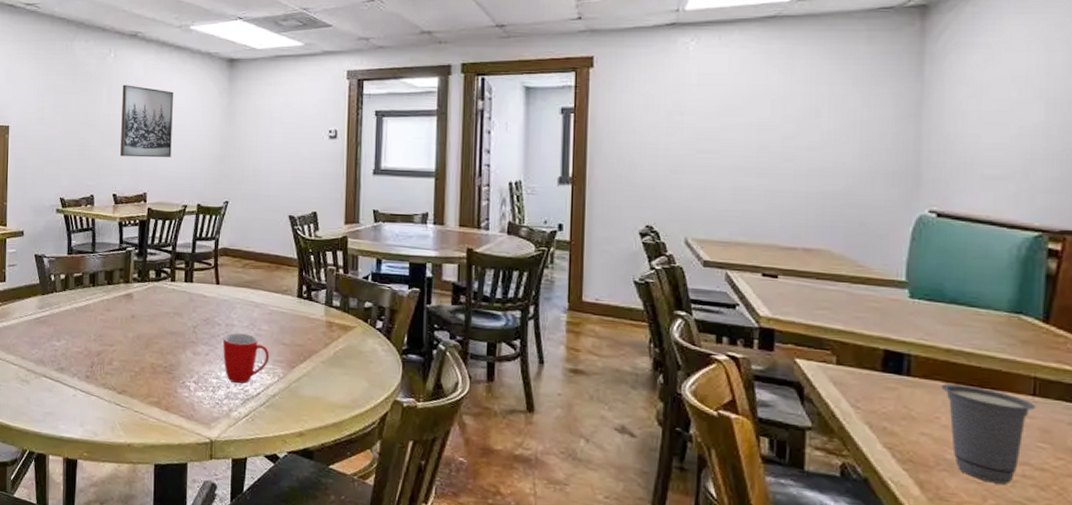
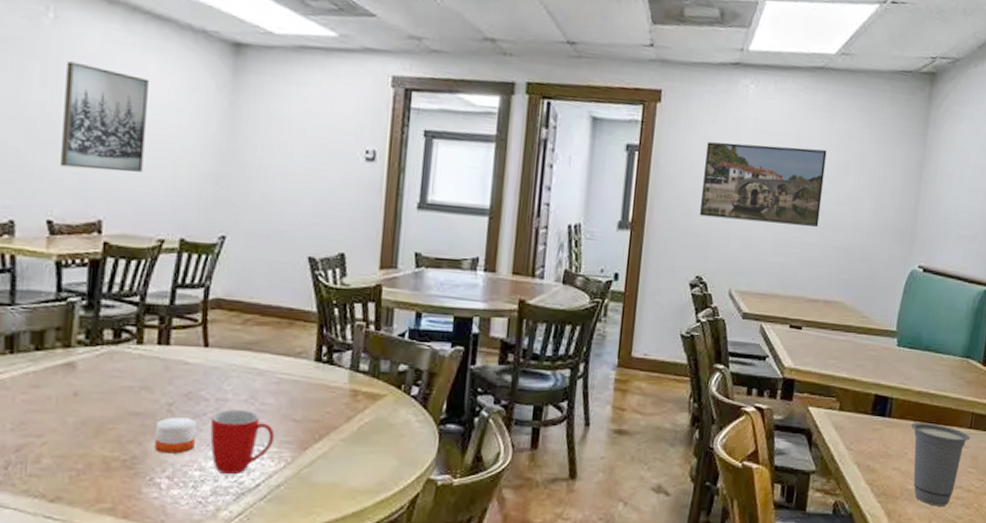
candle: none [185,336,213,365] -> present [155,416,196,454]
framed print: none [645,97,790,173] -> present [700,142,827,227]

